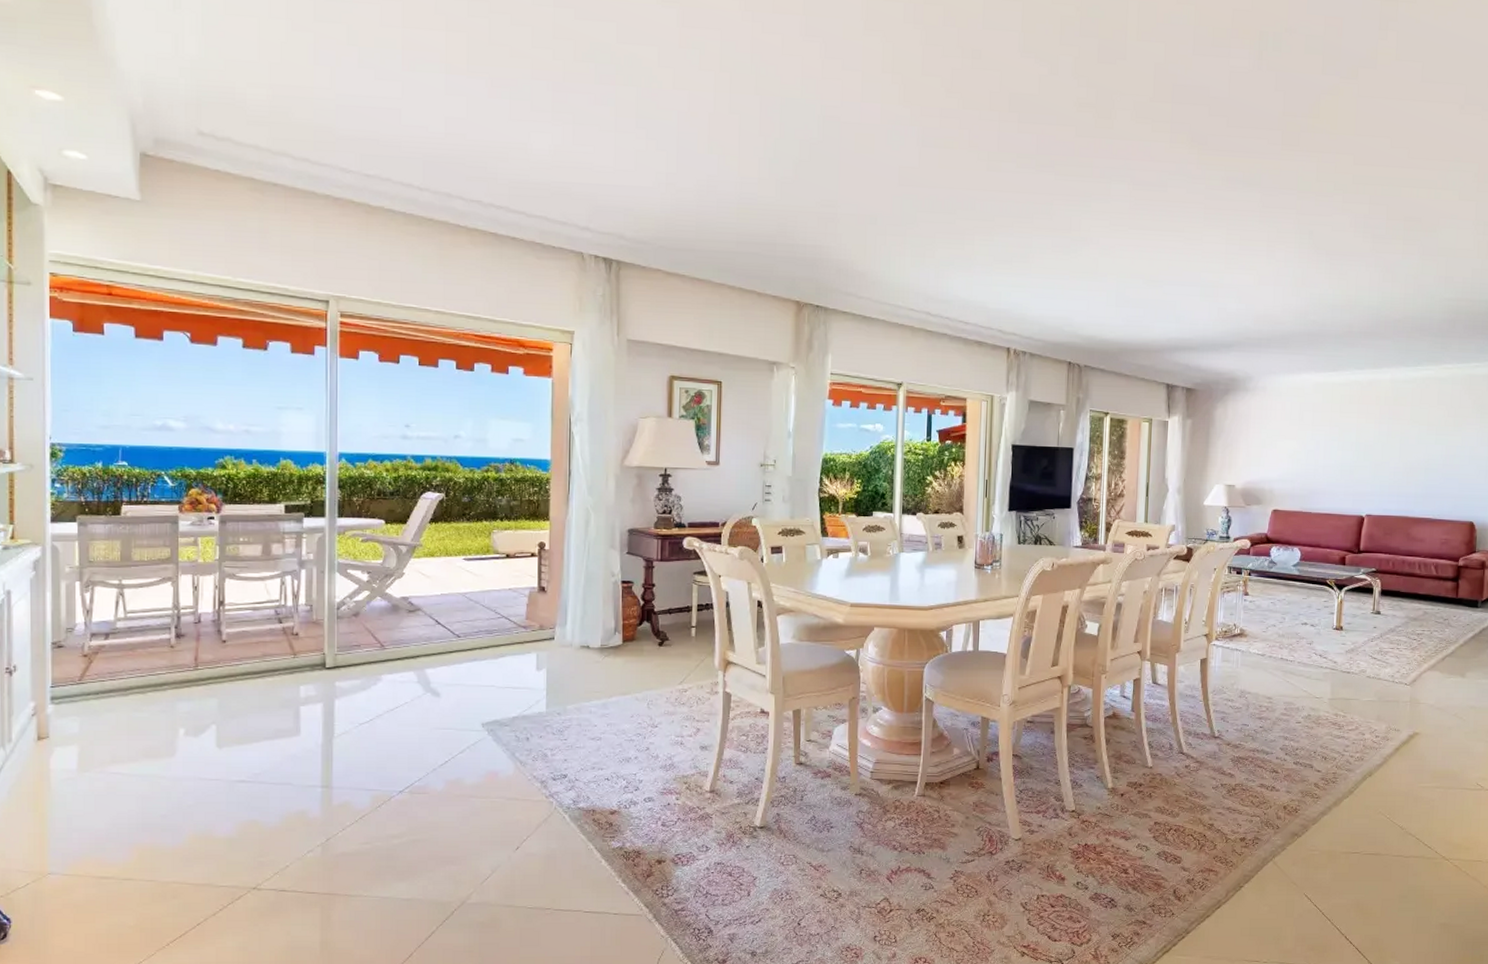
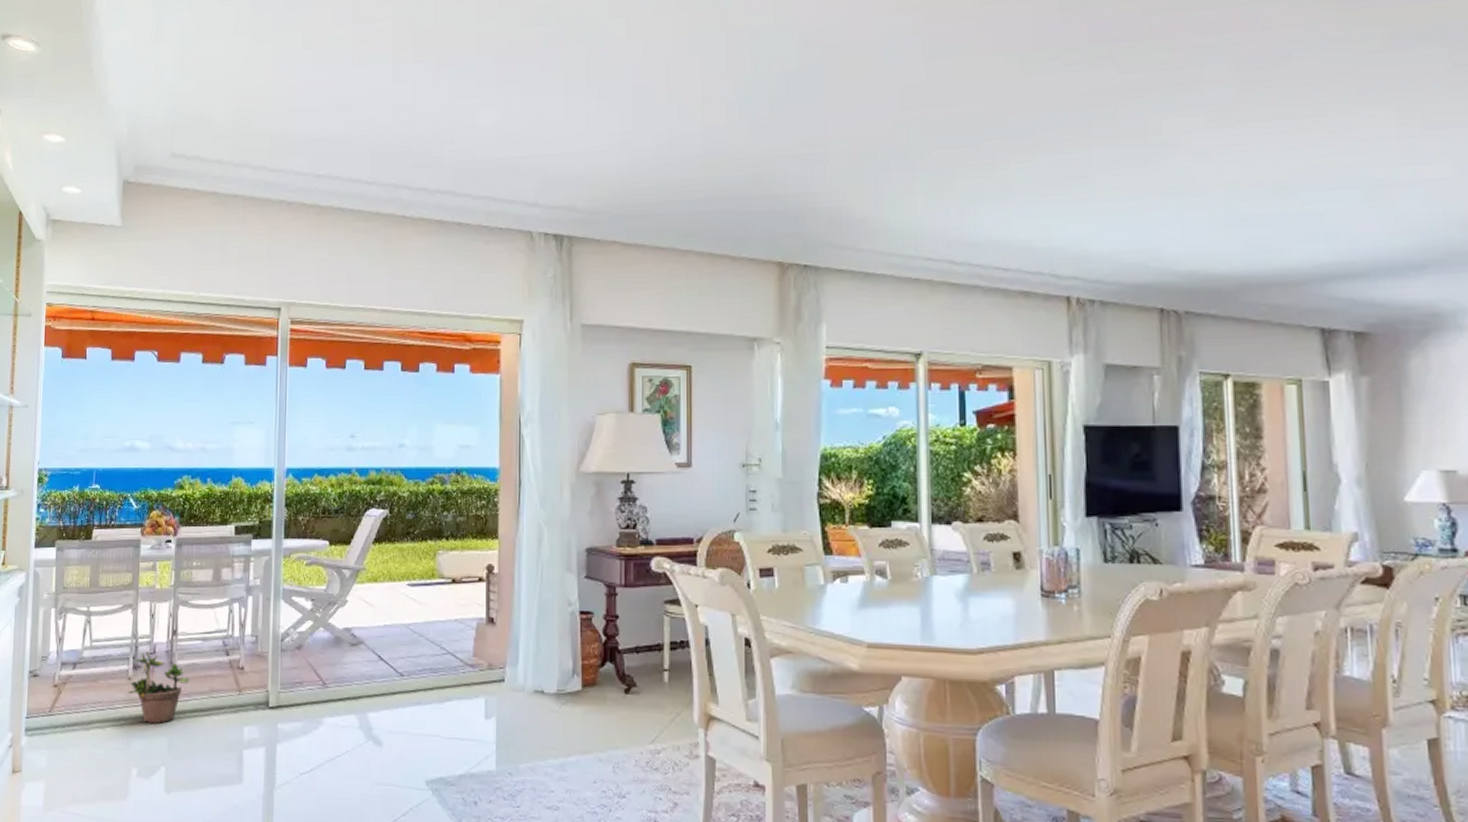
potted plant: none [171,618,239,688] -> present [128,648,189,724]

